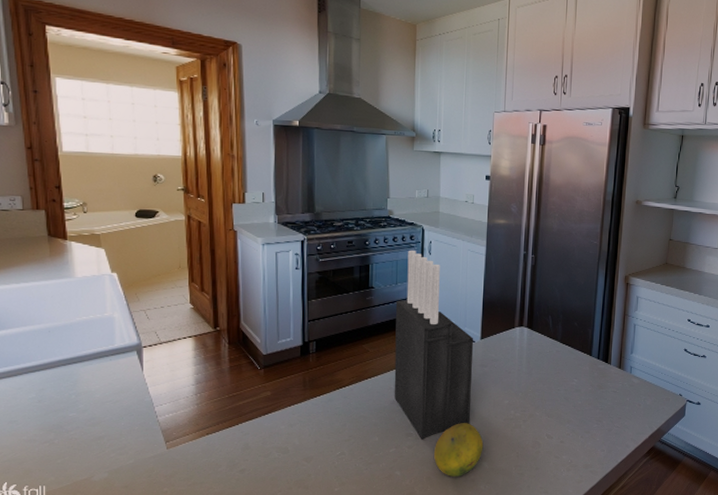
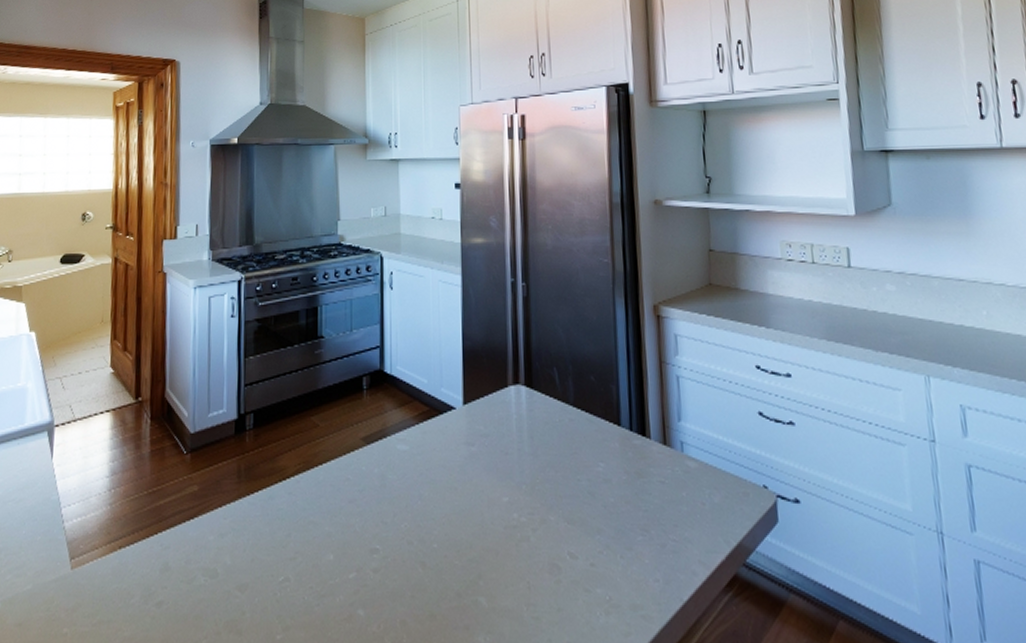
knife block: present [394,250,474,440] -> none [351,284,457,559]
fruit: present [433,423,484,476] -> none [408,532,478,620]

